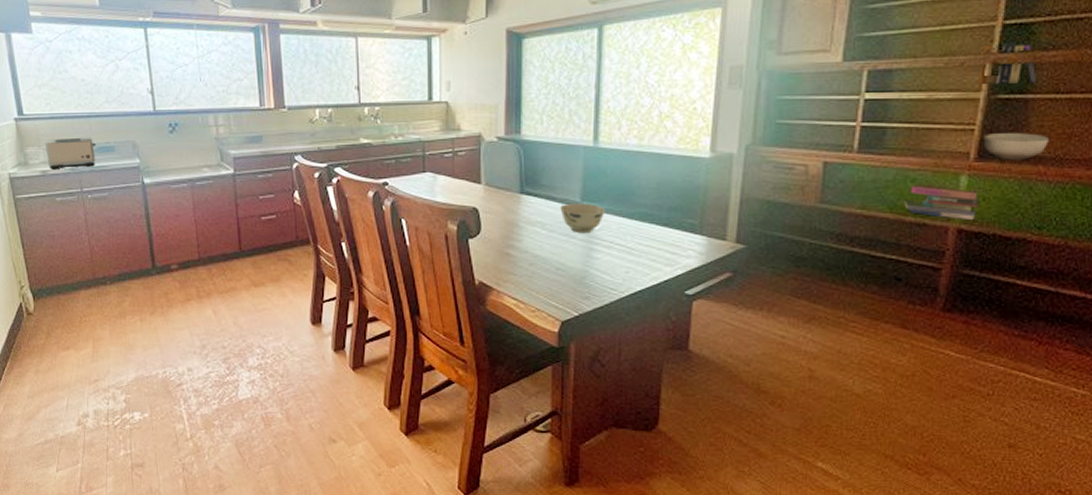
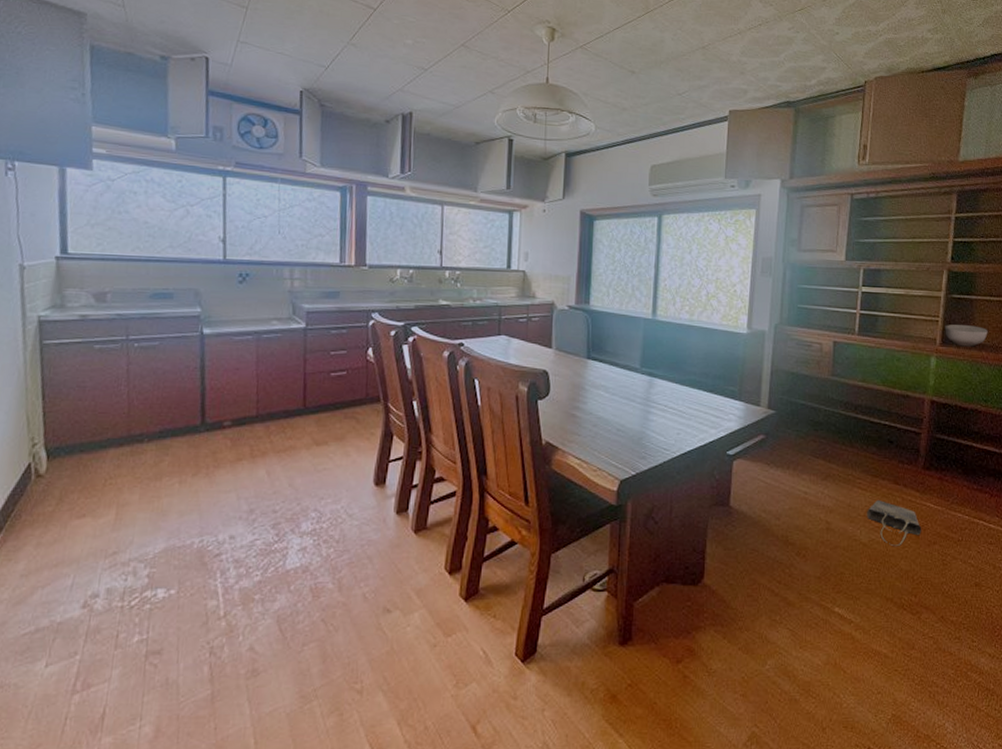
toaster: present [45,137,96,168] -> none [89,281,152,314]
bowl: present [560,203,606,232] -> none [622,369,661,396]
tote bag: none [863,346,937,400] -> present [867,500,922,547]
books: present [904,183,980,221] -> none [892,362,945,394]
books: present [979,41,1038,86] -> none [939,254,978,287]

